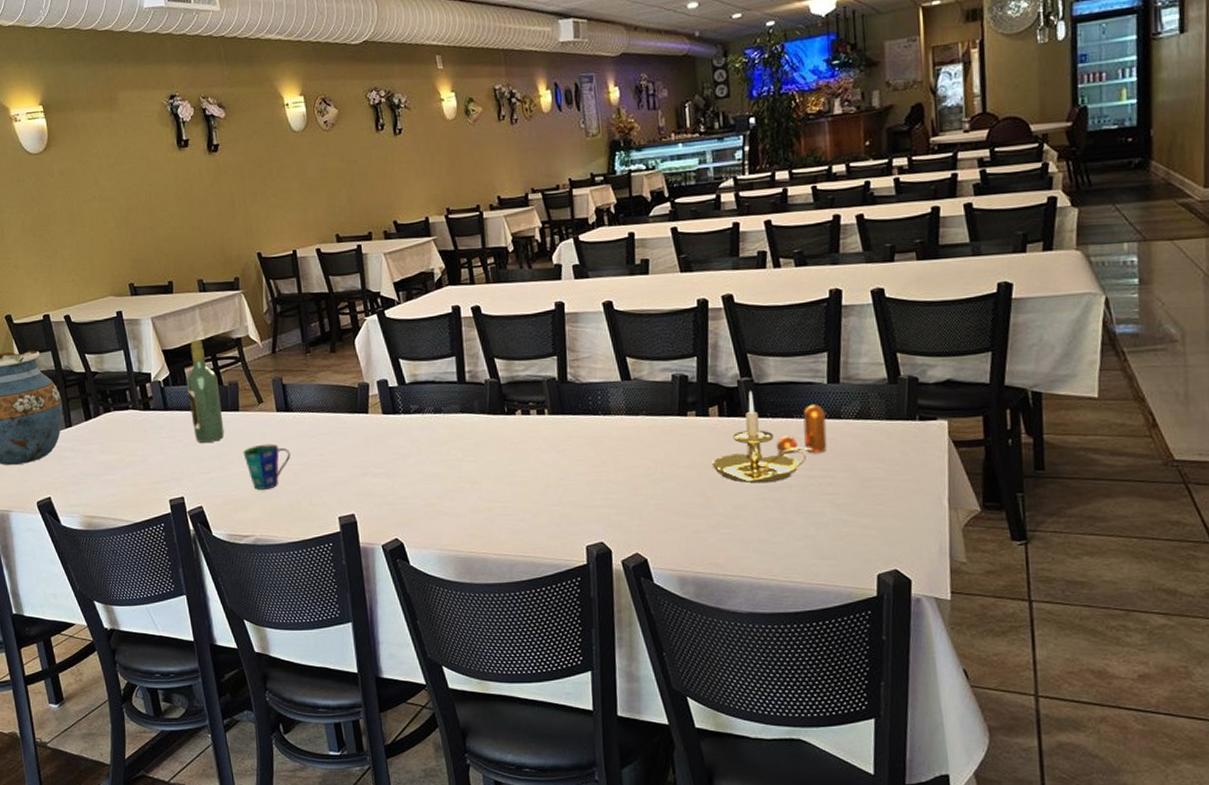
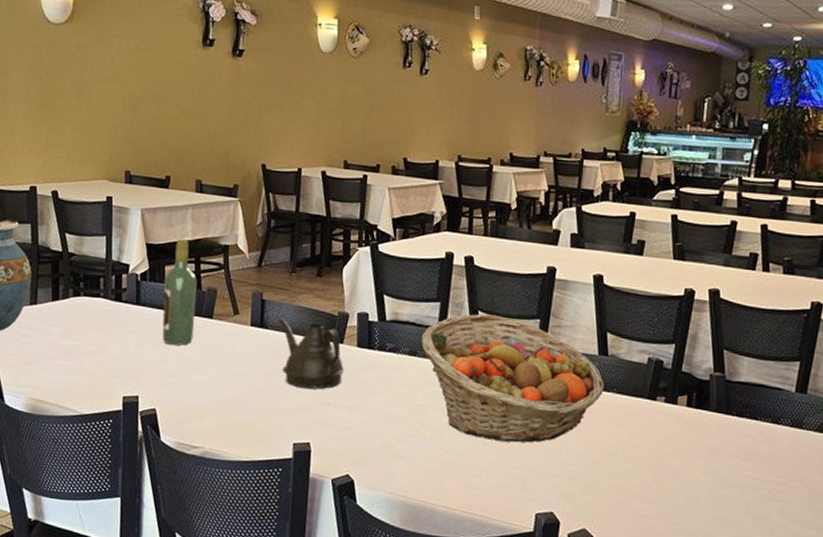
cup: present [243,444,291,490] -> none [208,356,257,403]
teapot: none [302,399,375,463] -> present [278,318,345,390]
fruit basket: none [443,359,633,482] -> present [421,314,604,443]
candle holder: present [711,391,813,483] -> none [672,387,771,480]
pepper shaker: present [777,404,828,454] -> none [737,410,789,460]

